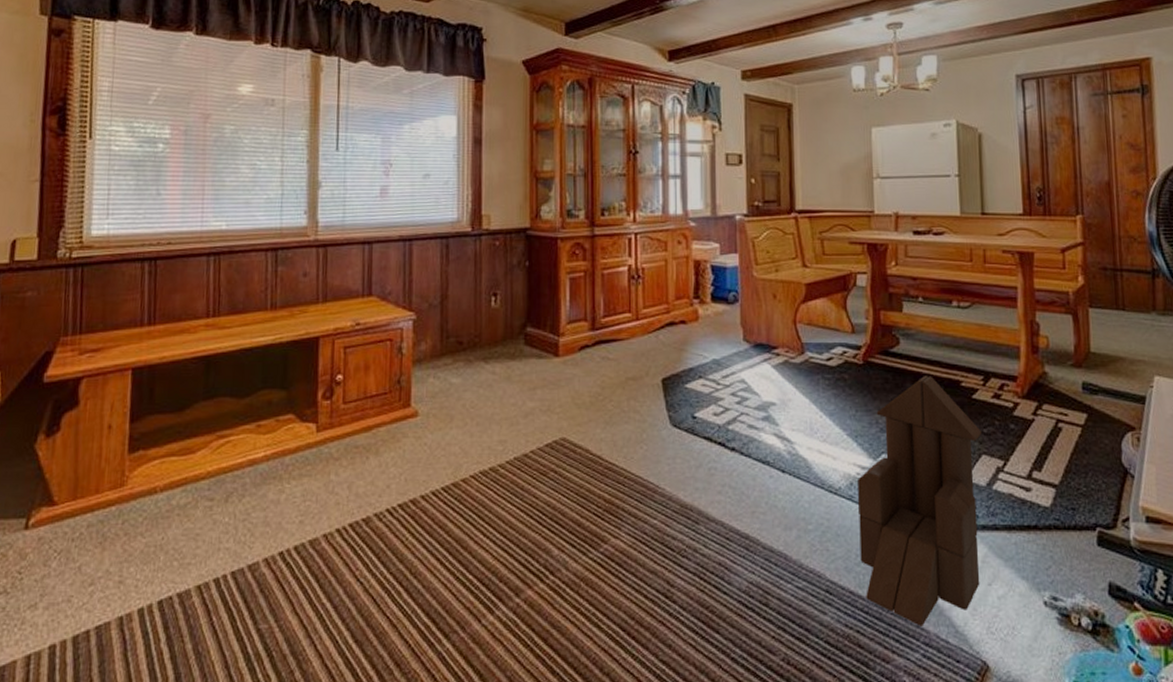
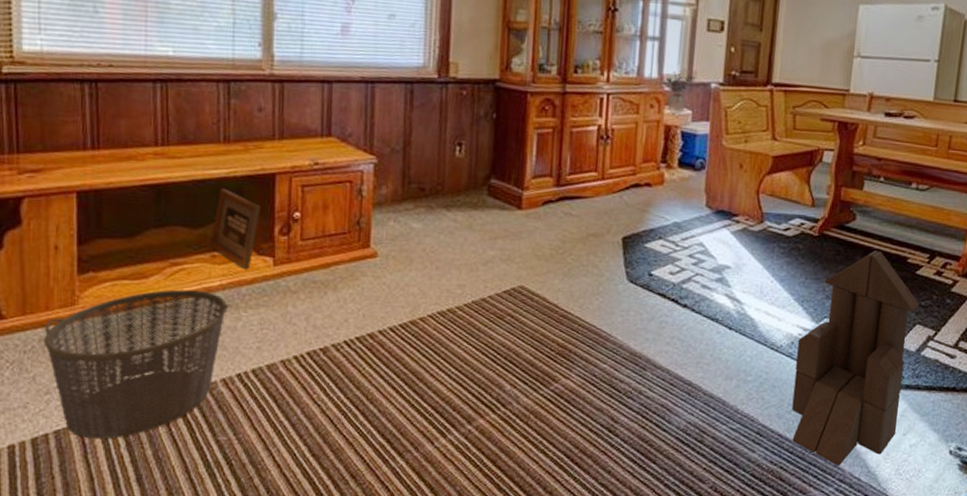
basket: none [91,463,273,634] -> present [43,289,230,439]
picture frame: none [255,355,305,439] -> present [209,188,261,270]
bouquet: none [690,205,720,248] -> present [665,71,696,114]

